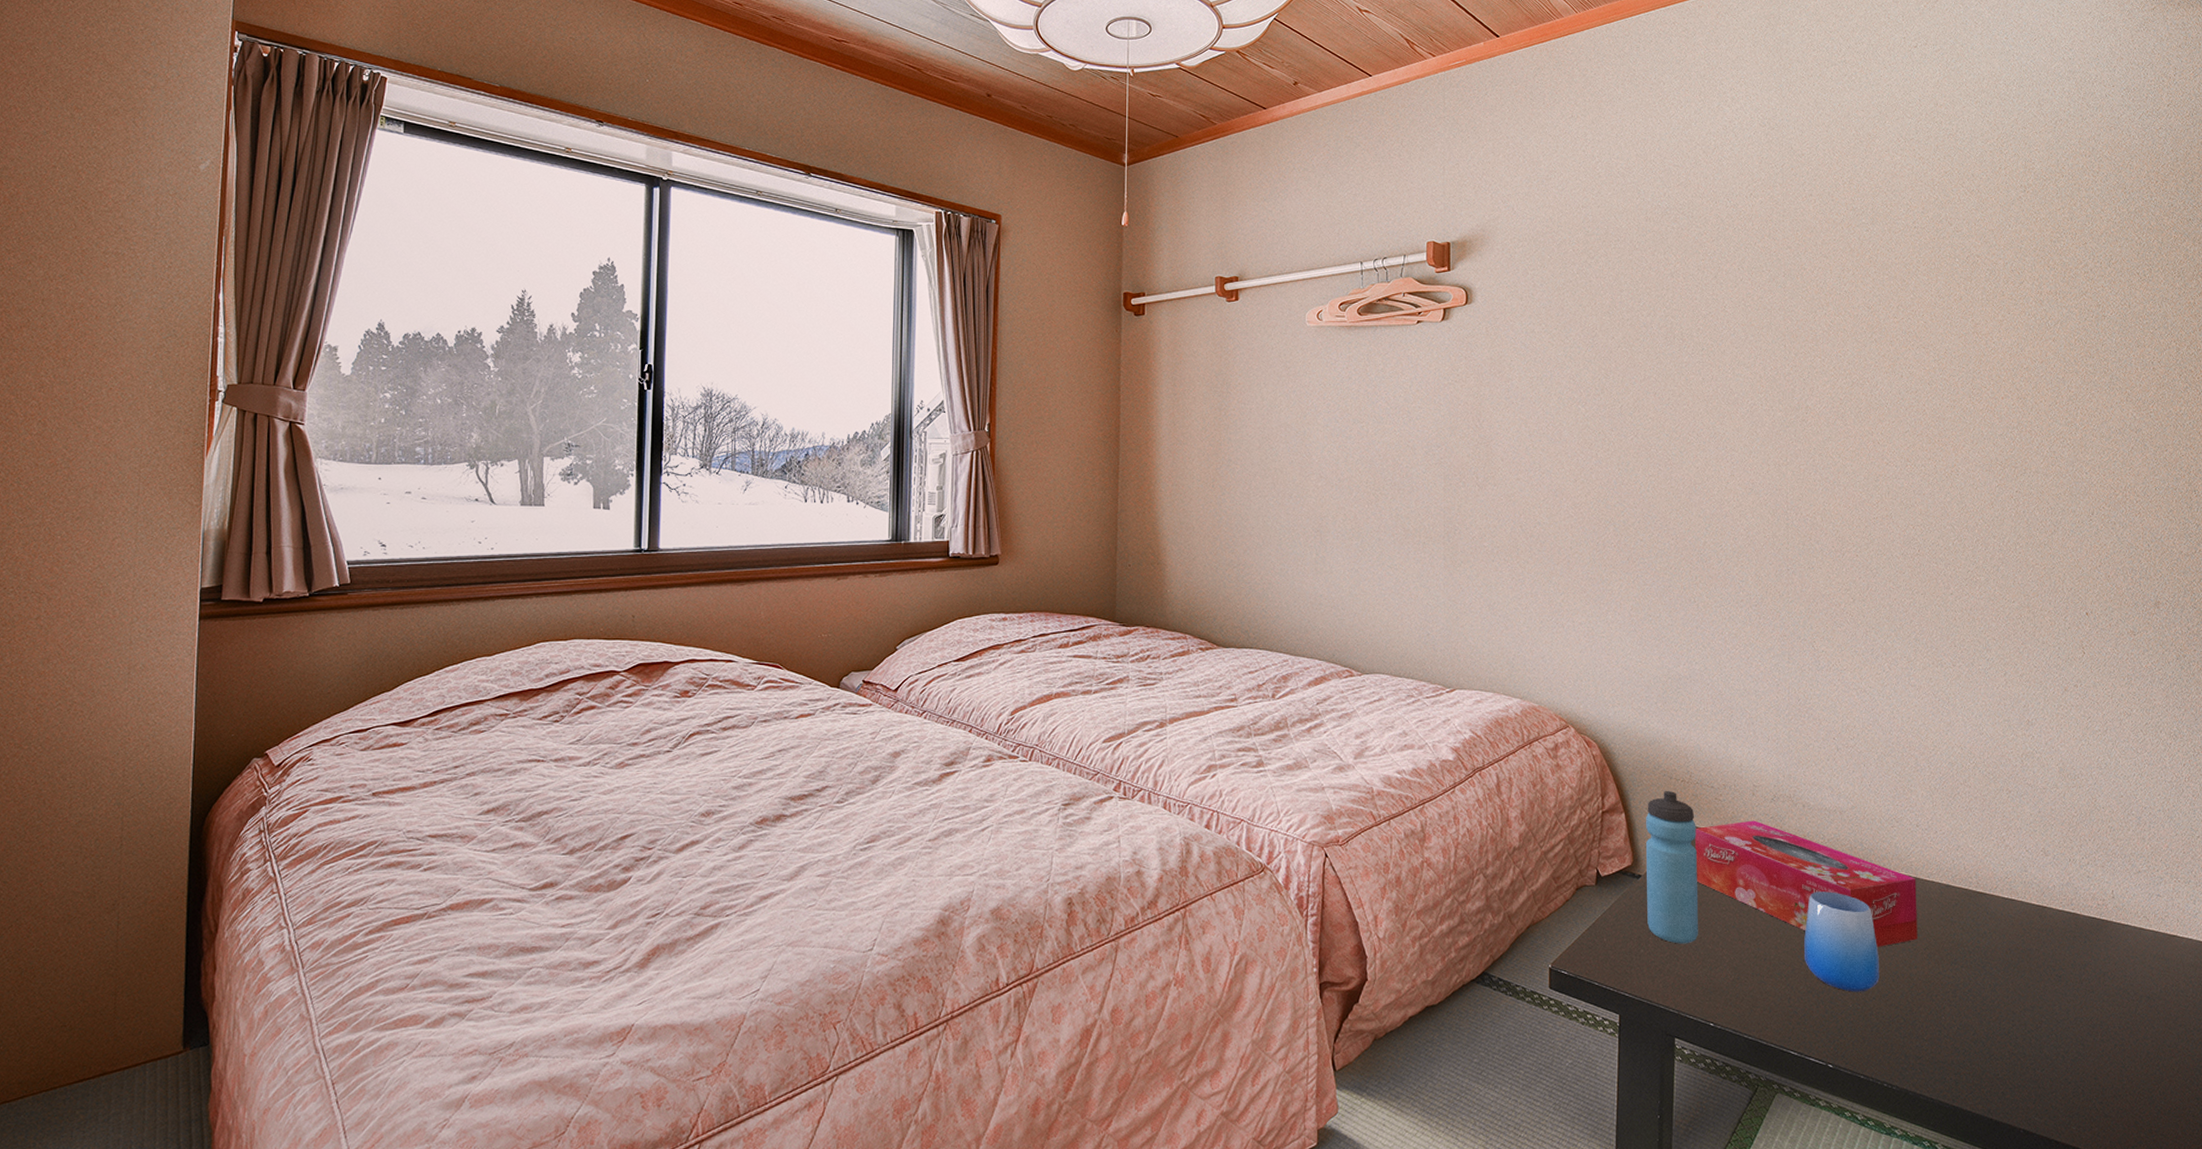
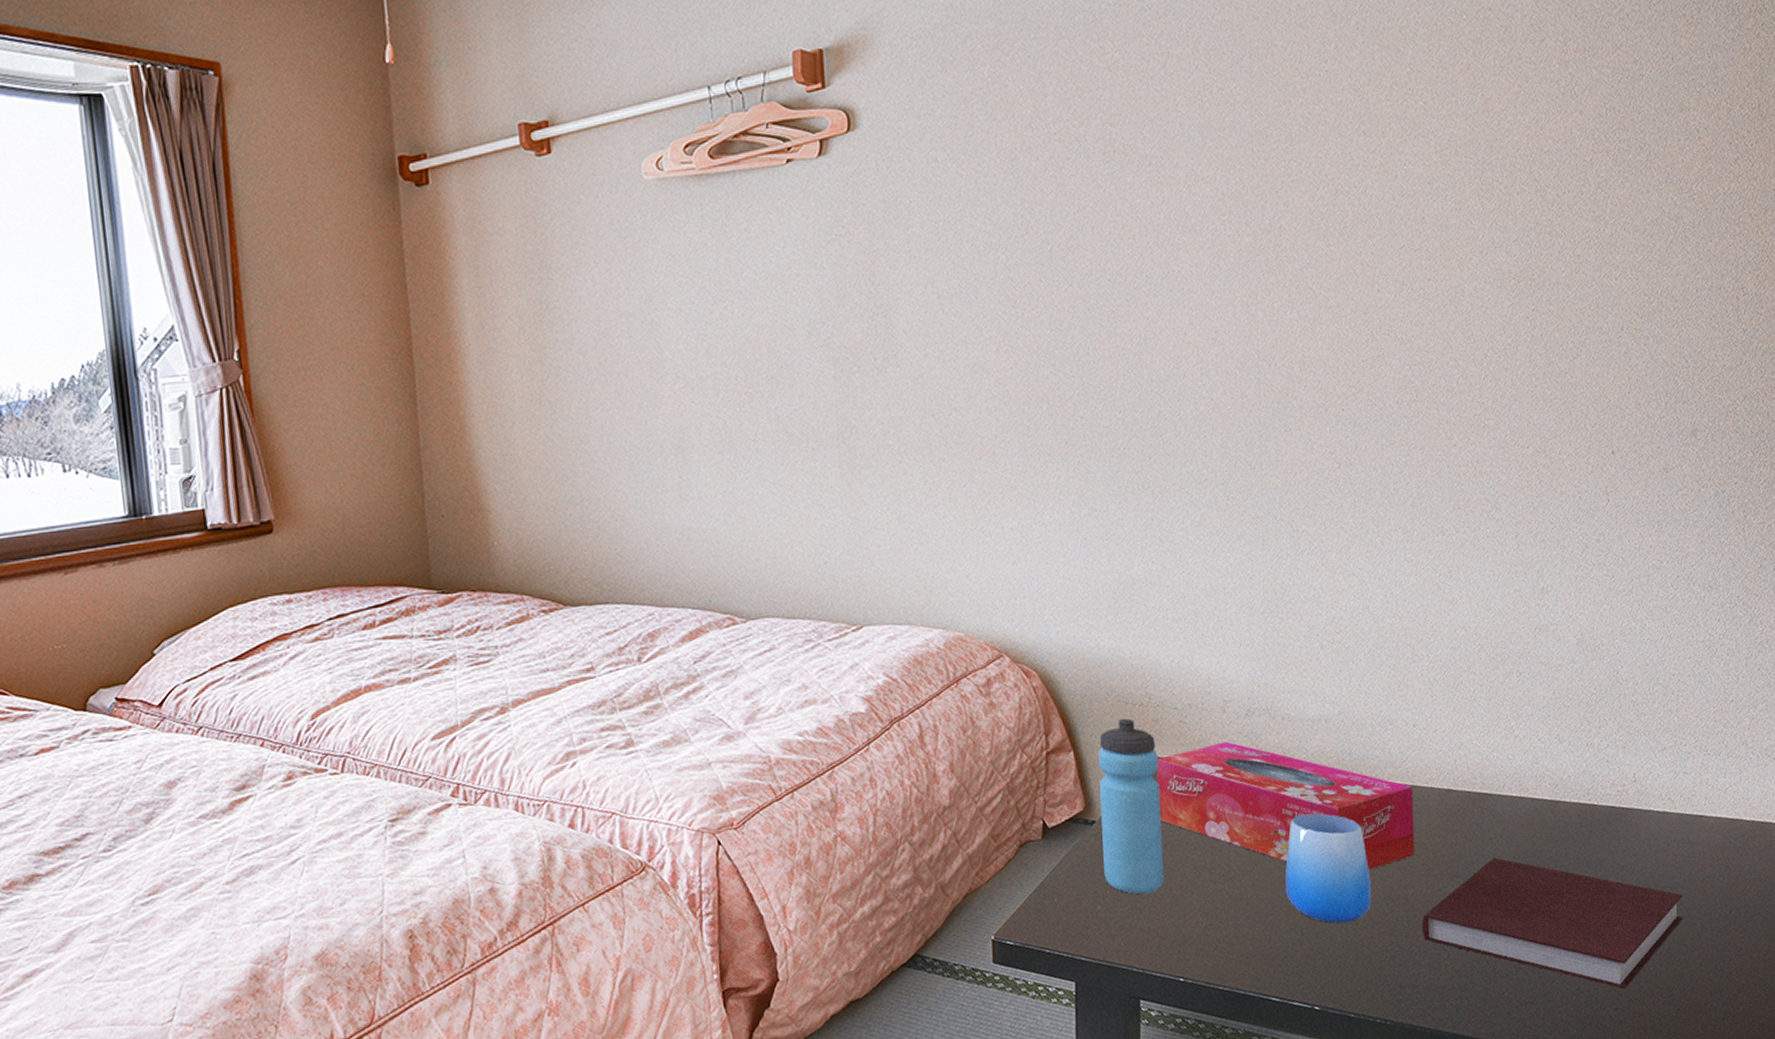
notebook: none [1924,950,2160,1085] -> present [1422,858,1683,989]

